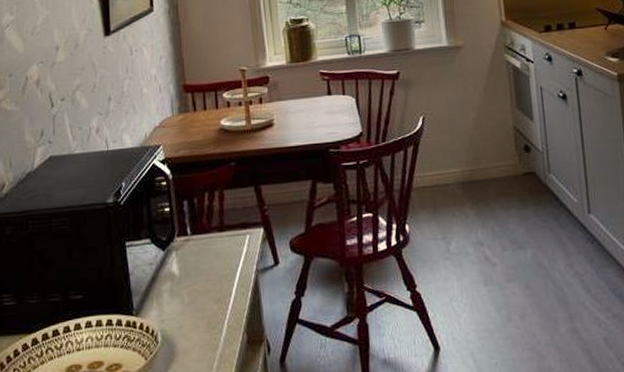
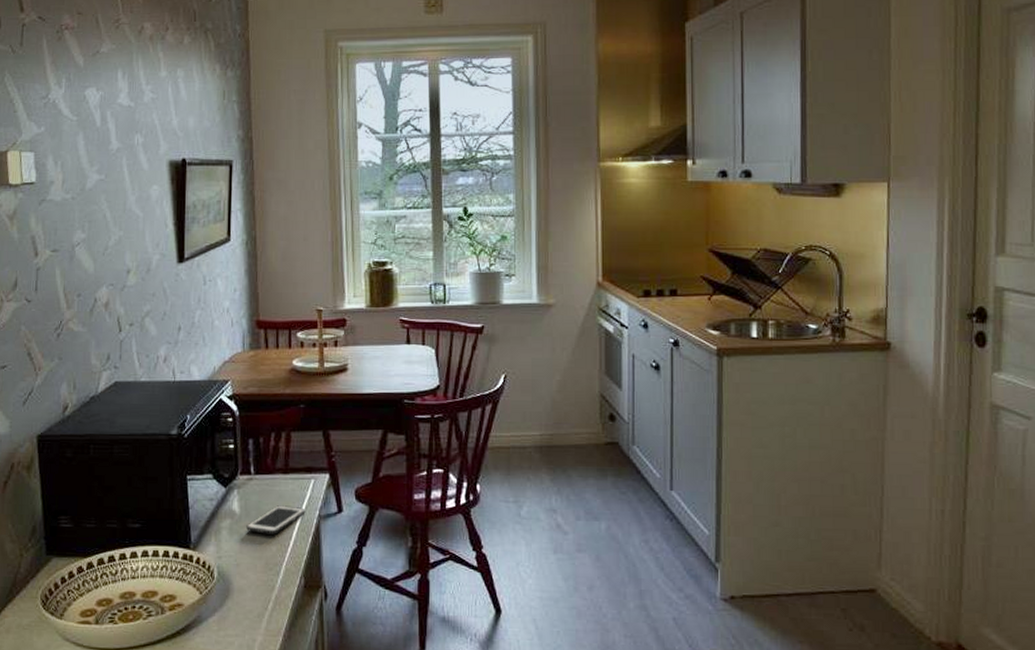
cell phone: none [187,263,243,293] -> present [246,505,306,534]

